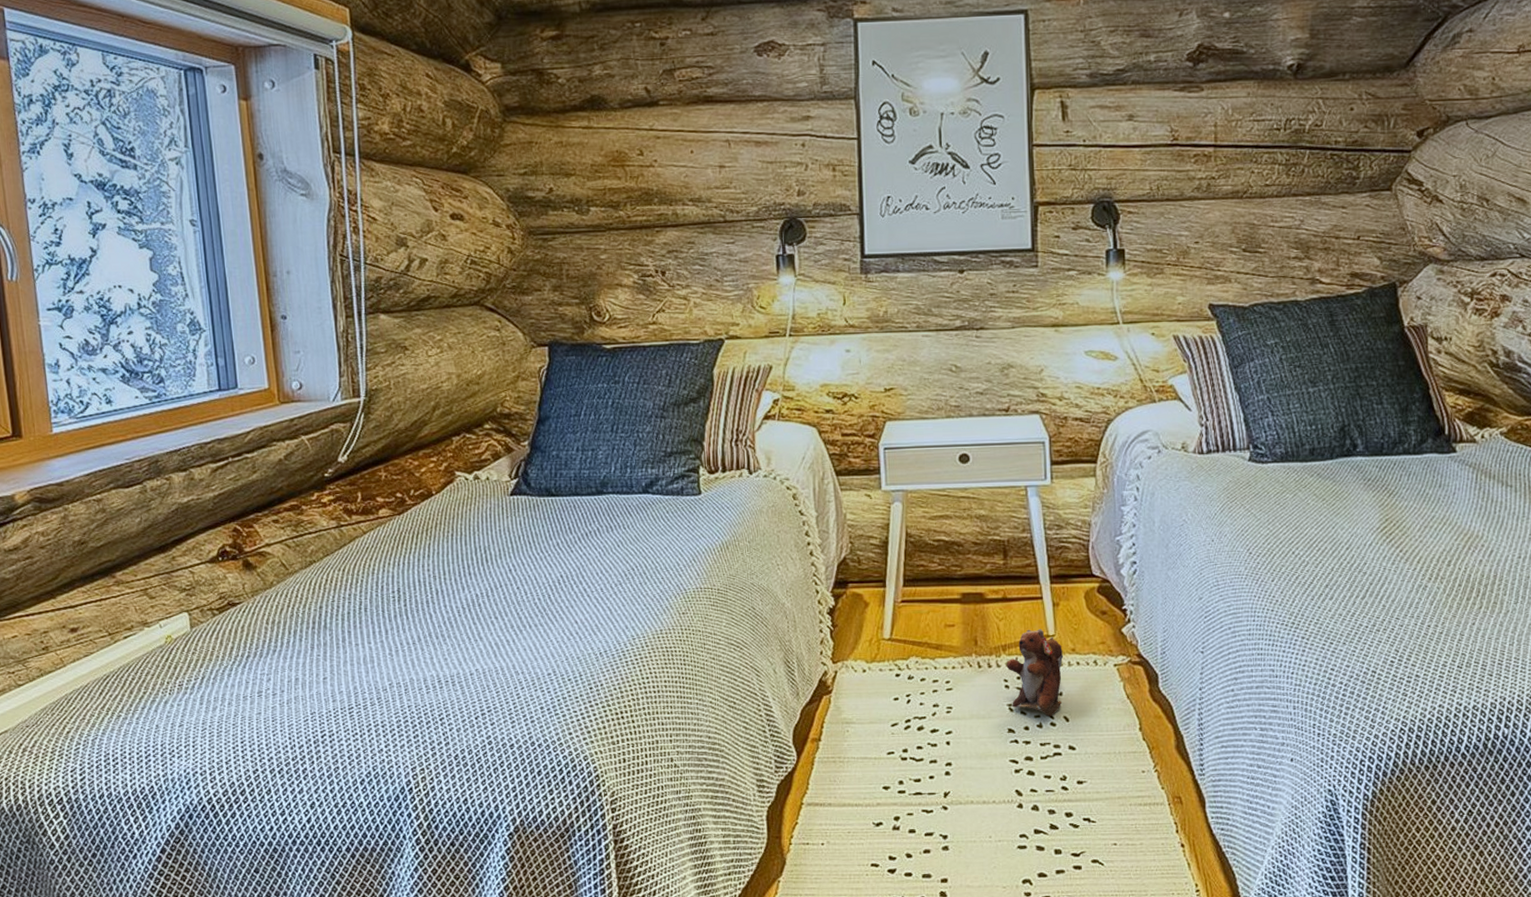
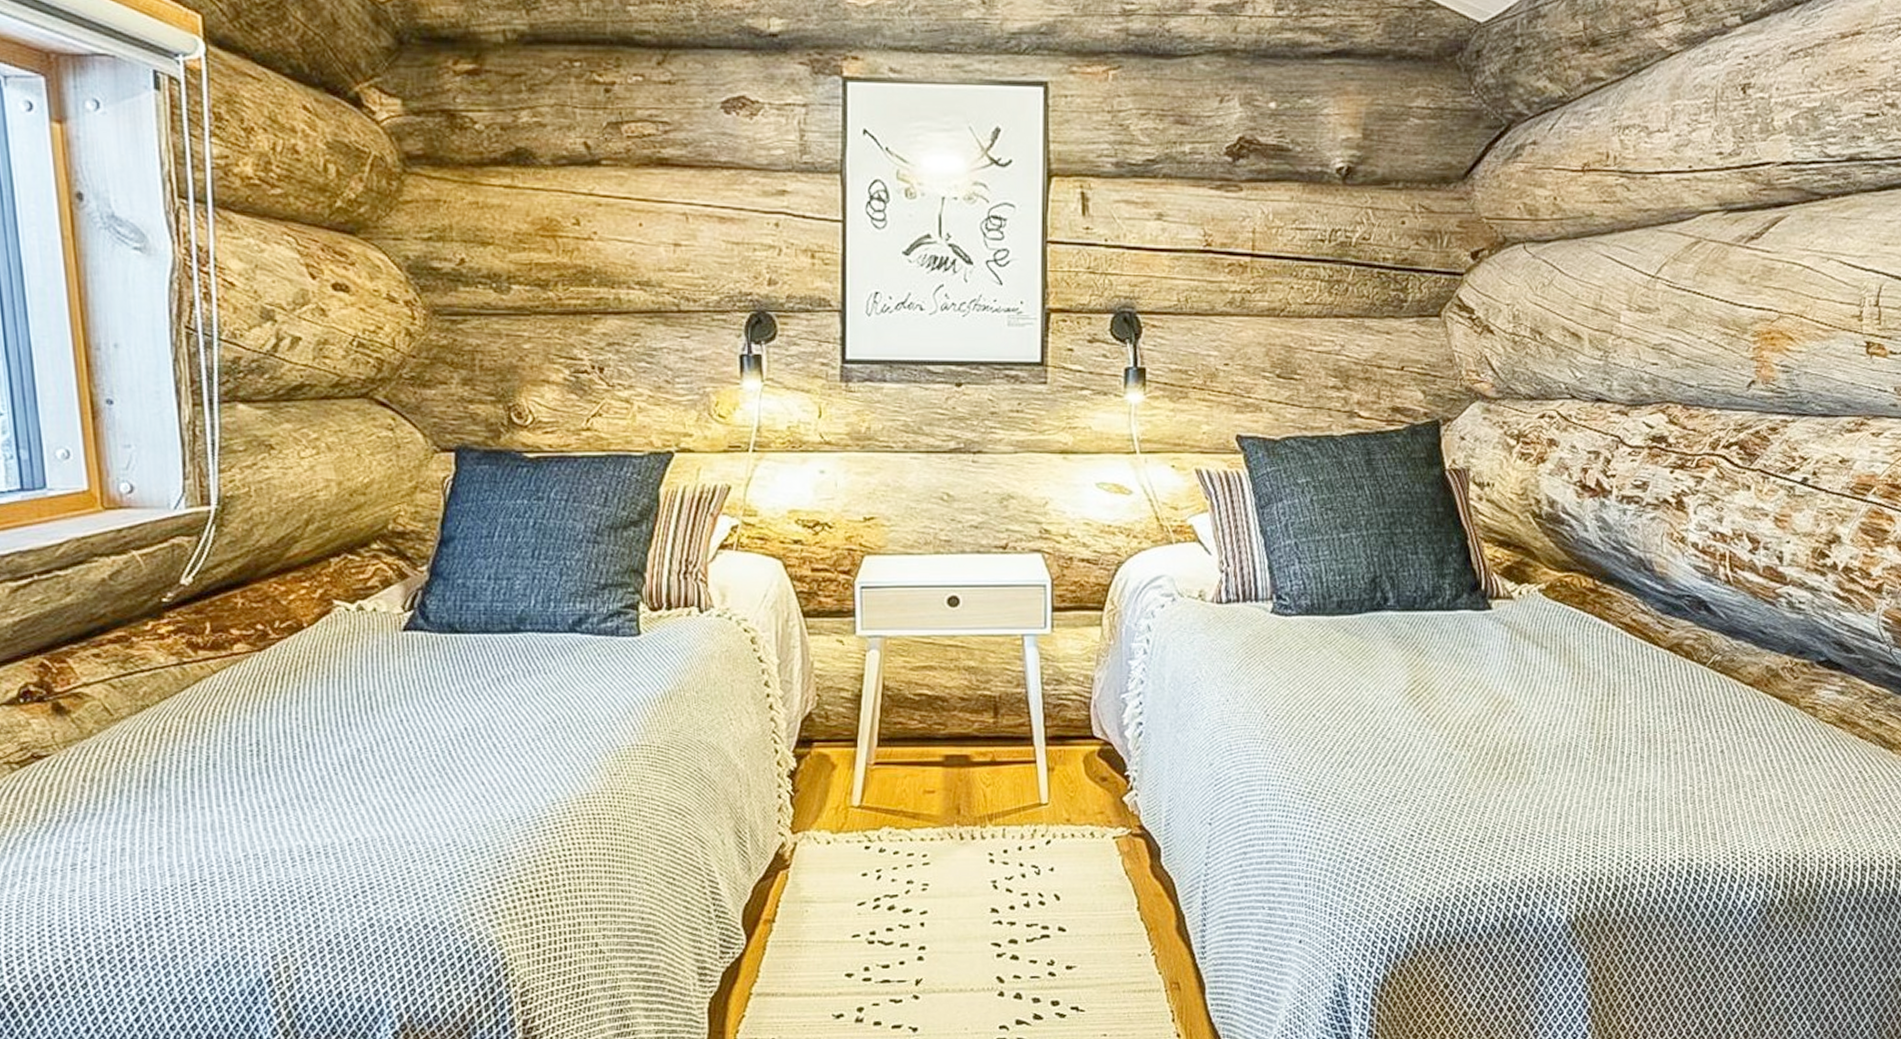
plush toy: present [1006,629,1064,717] -> none [992,796,1057,895]

